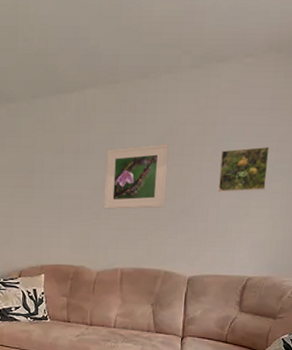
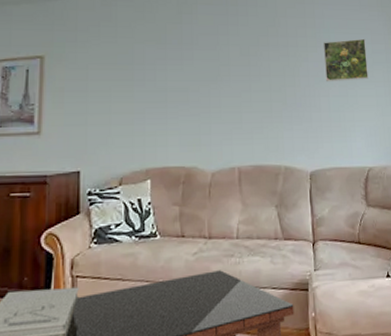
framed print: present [103,144,169,209] -> none [211,35,277,102]

